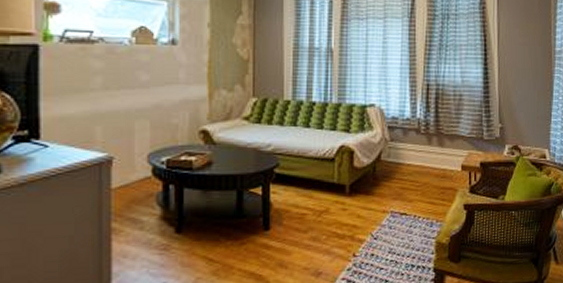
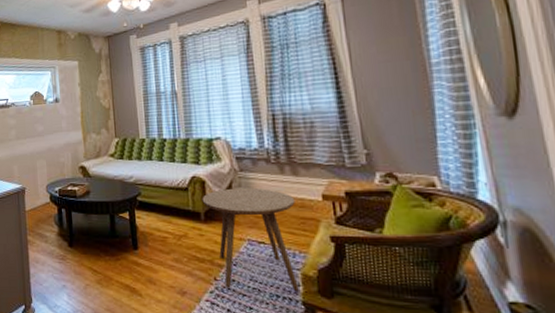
side table: none [348,158,438,264] -> present [202,187,299,292]

